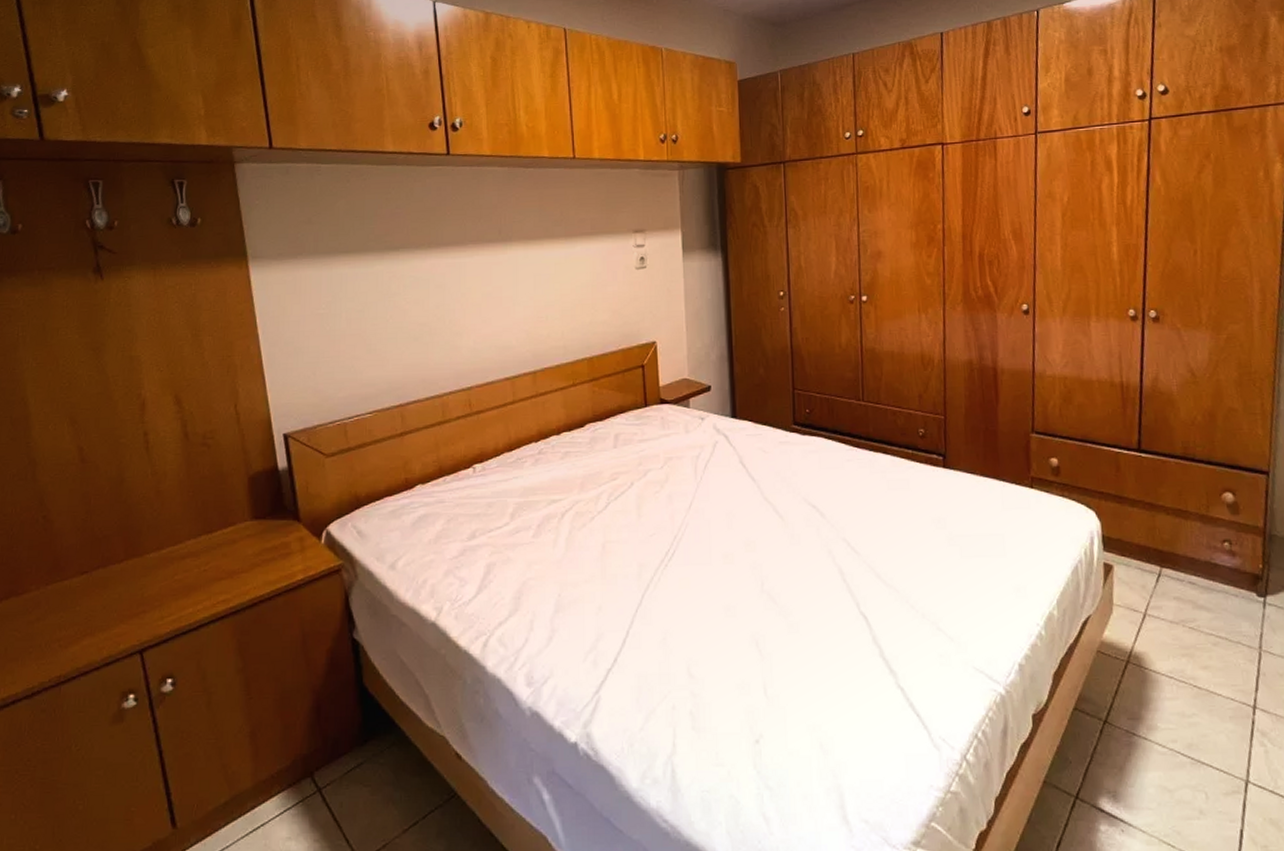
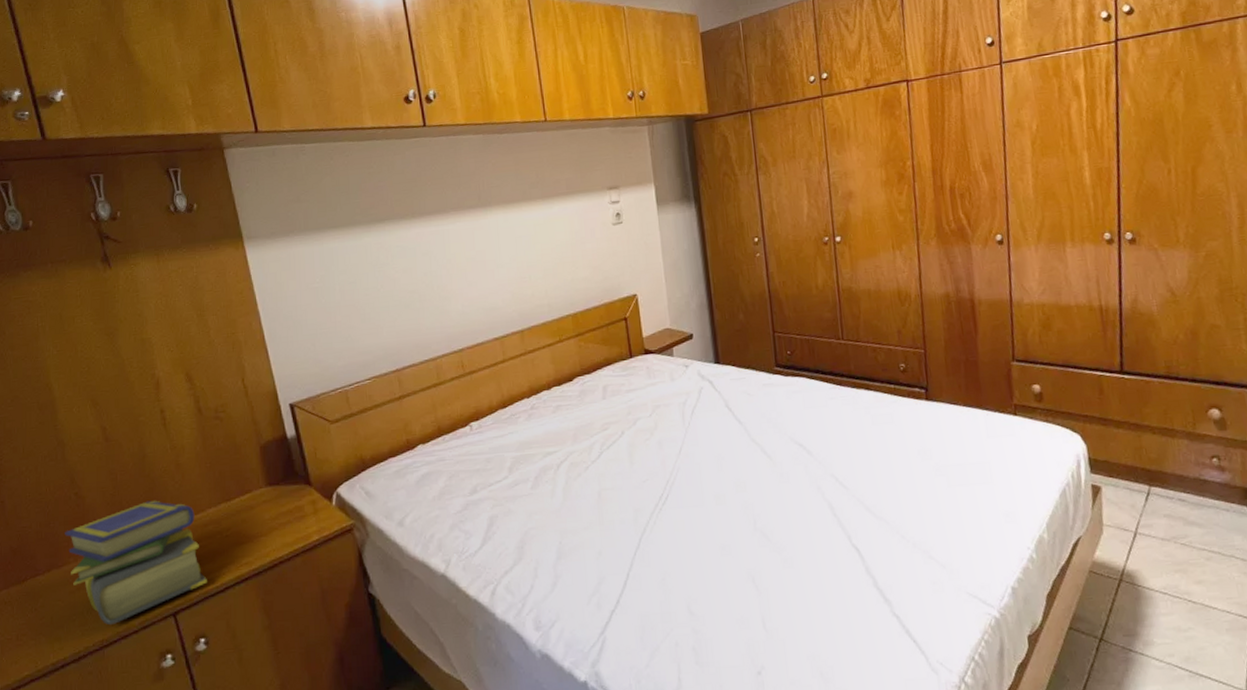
stack of books: none [28,528,180,659] -> present [65,500,207,625]

